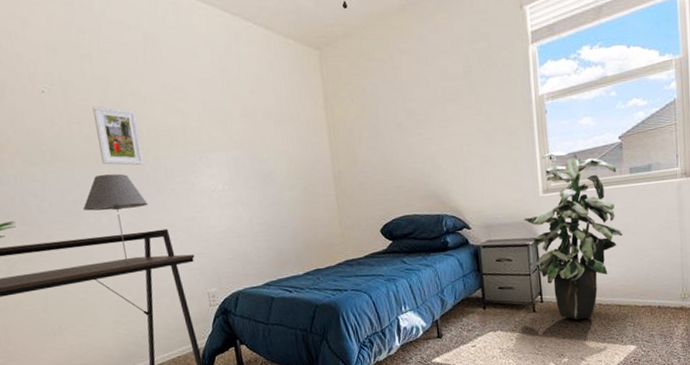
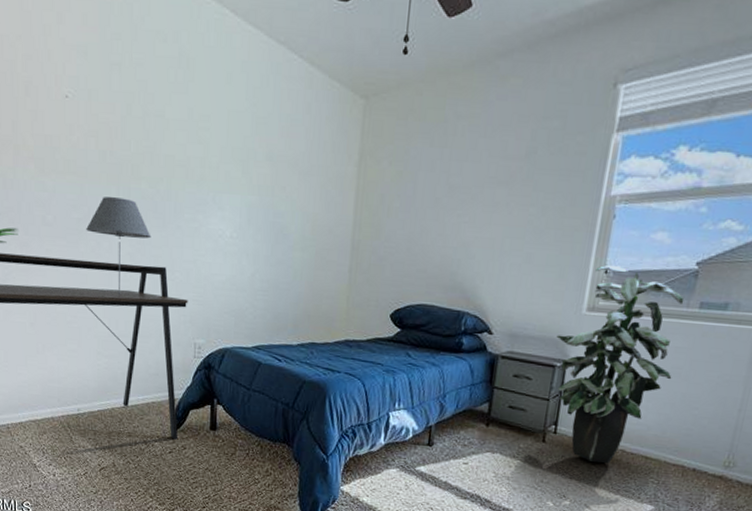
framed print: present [92,106,144,166] -> none [112,121,156,195]

